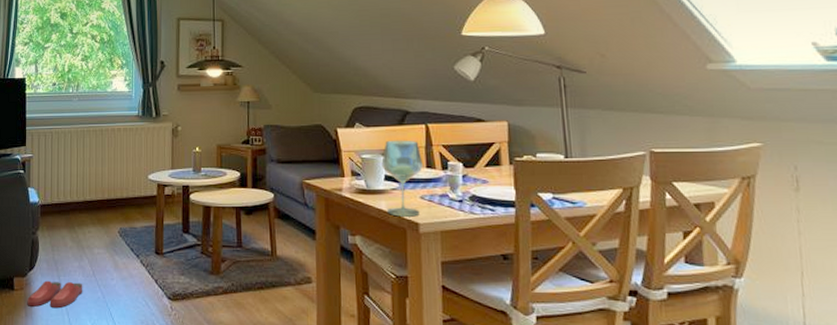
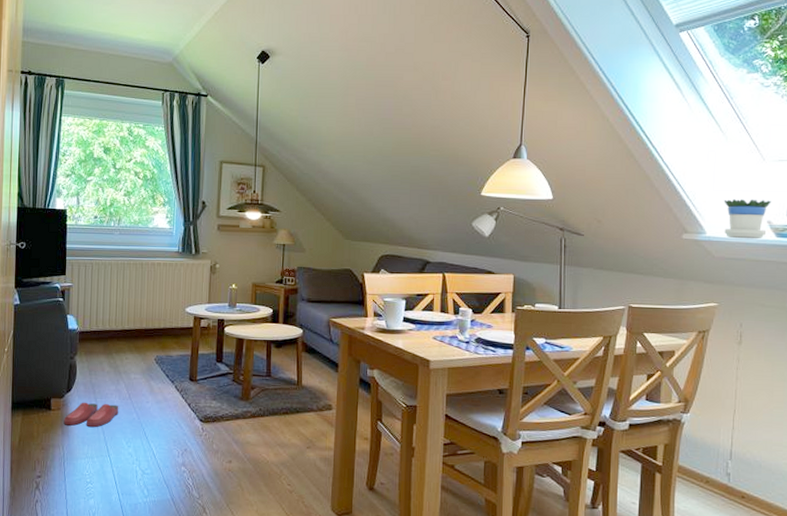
wine glass: present [381,140,423,217] -> none [401,286,438,355]
flowerpot: none [753,18,814,66] -> present [724,199,771,239]

